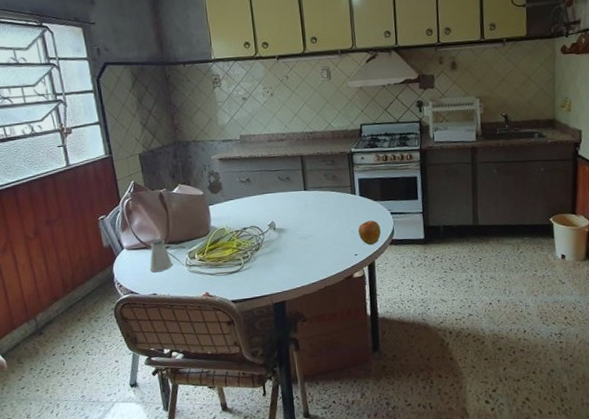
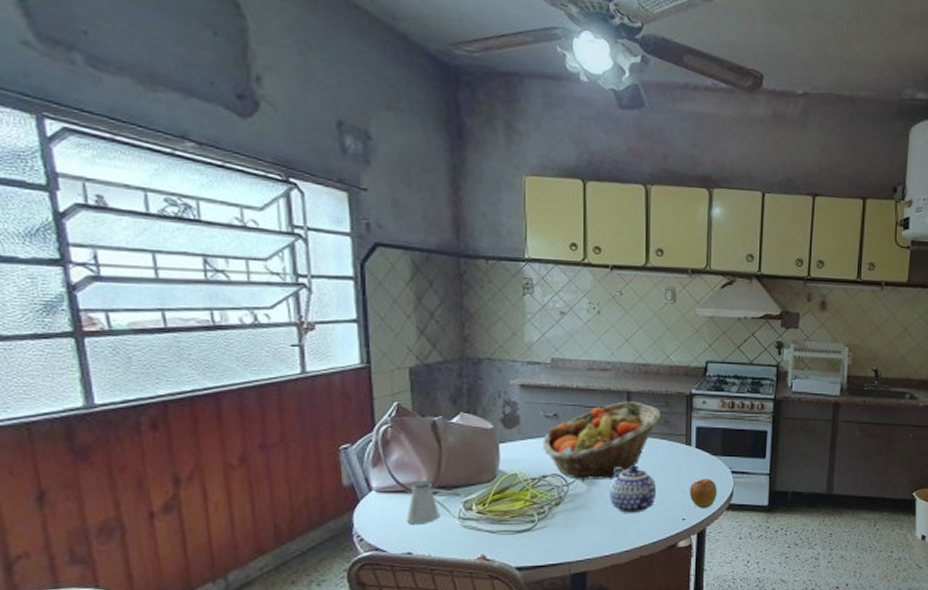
fruit basket: none [240,163,330,229] -> present [543,401,662,479]
teapot: none [295,214,332,254] -> present [610,465,656,514]

